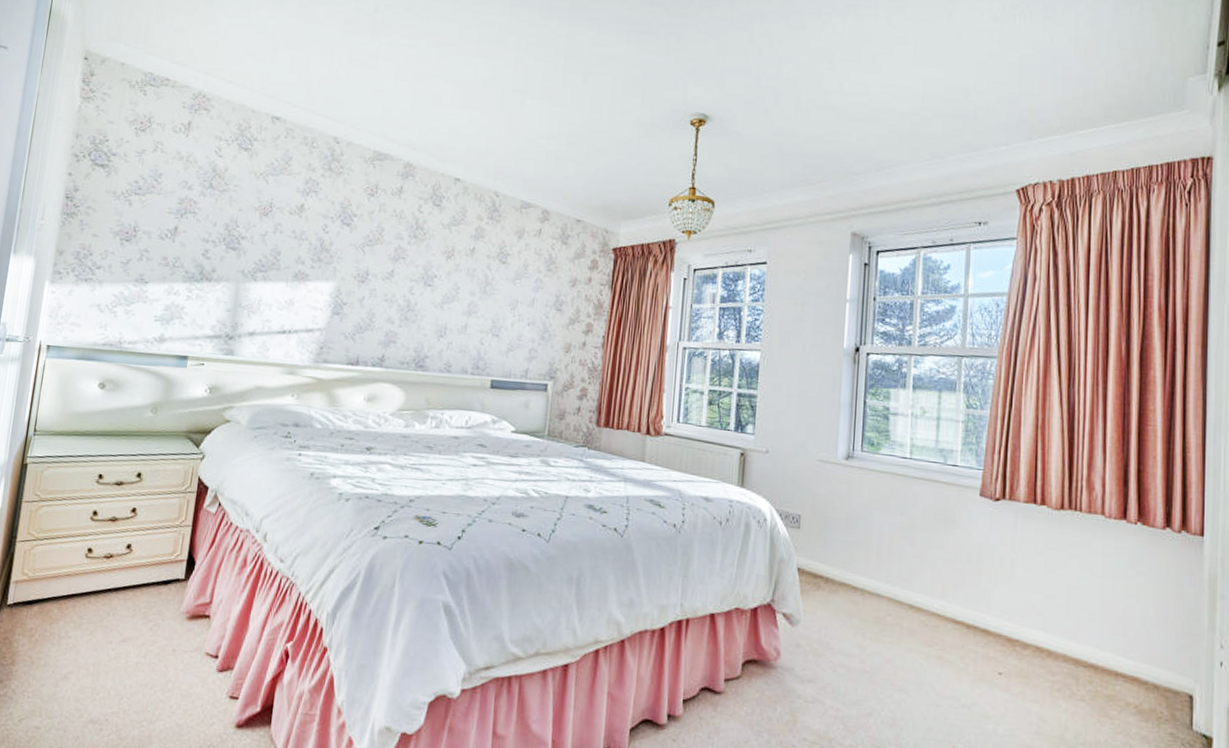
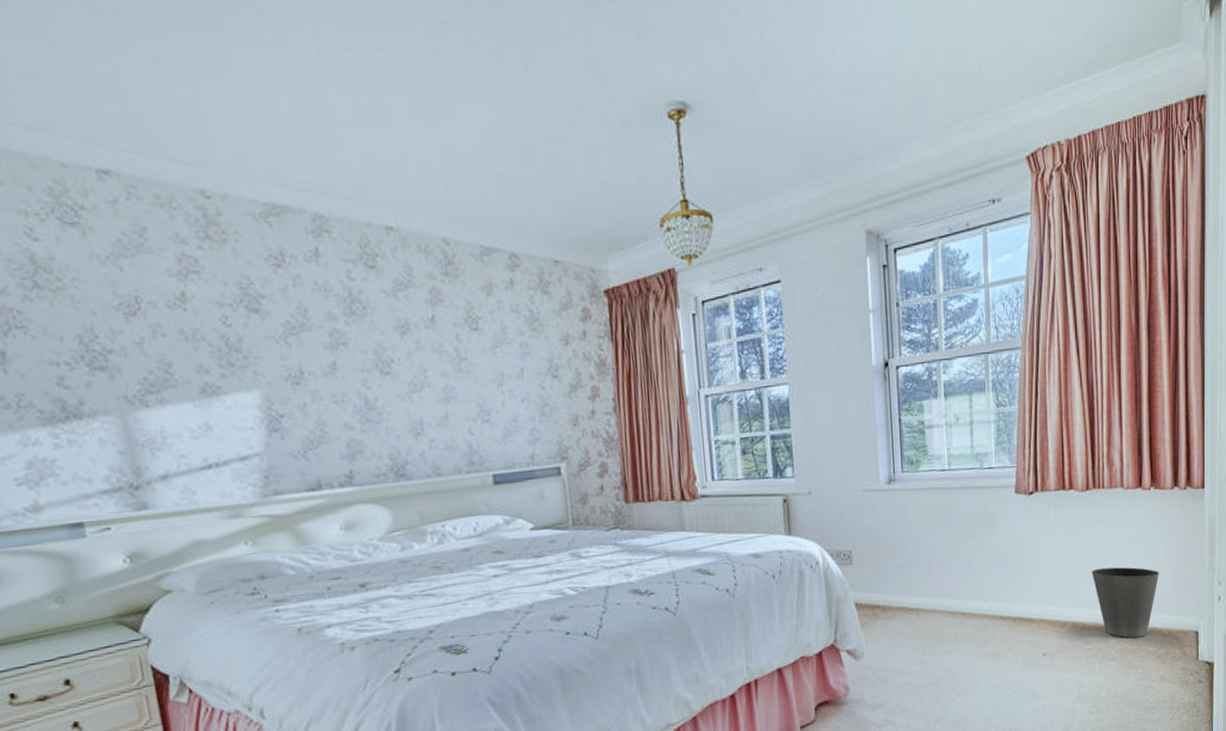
waste basket: none [1062,594,1145,684] -> present [1091,567,1160,638]

